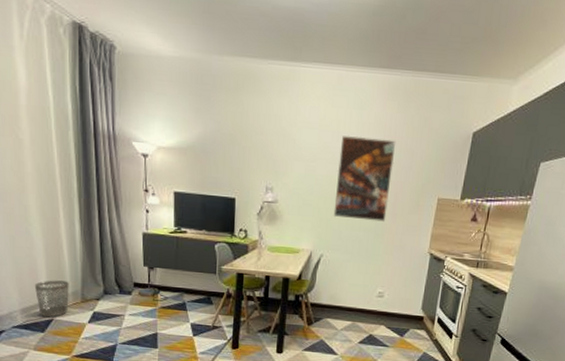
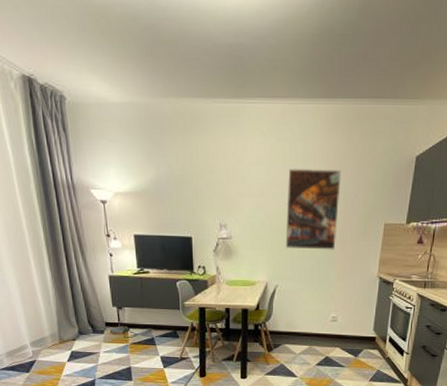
wastebasket: present [34,280,69,318] -> none [15,325,48,359]

